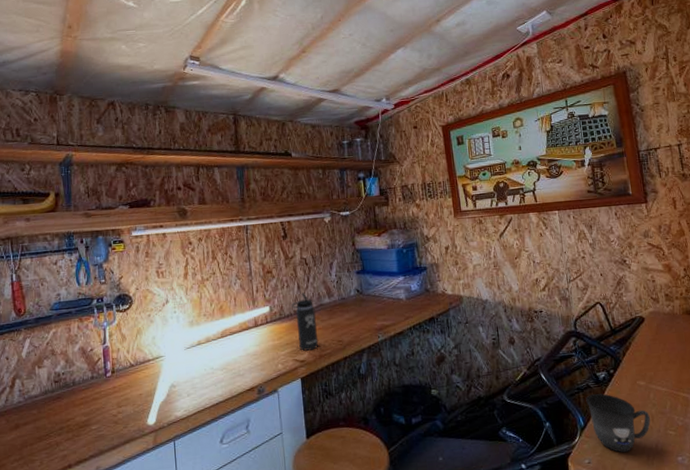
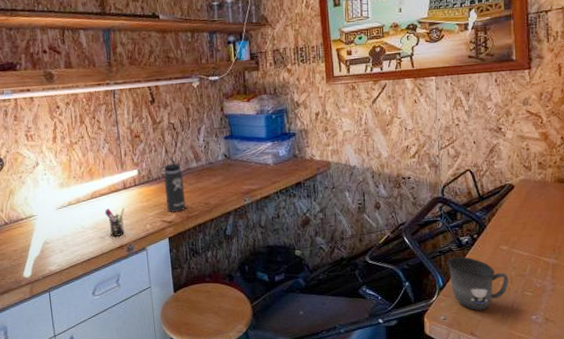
pen holder: none [235,346,256,378] -> present [104,207,125,237]

